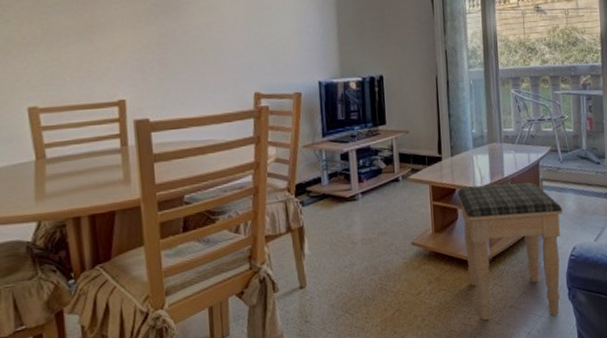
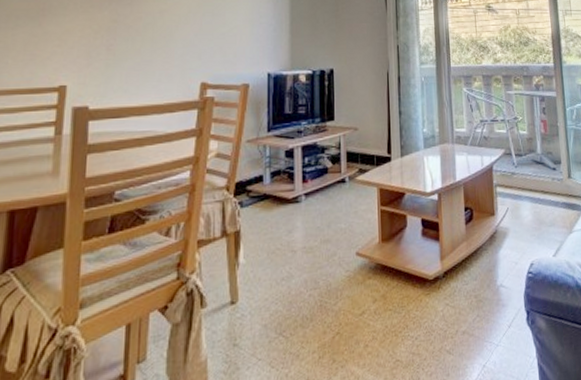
footstool: present [457,182,563,321] -> none [406,187,519,349]

